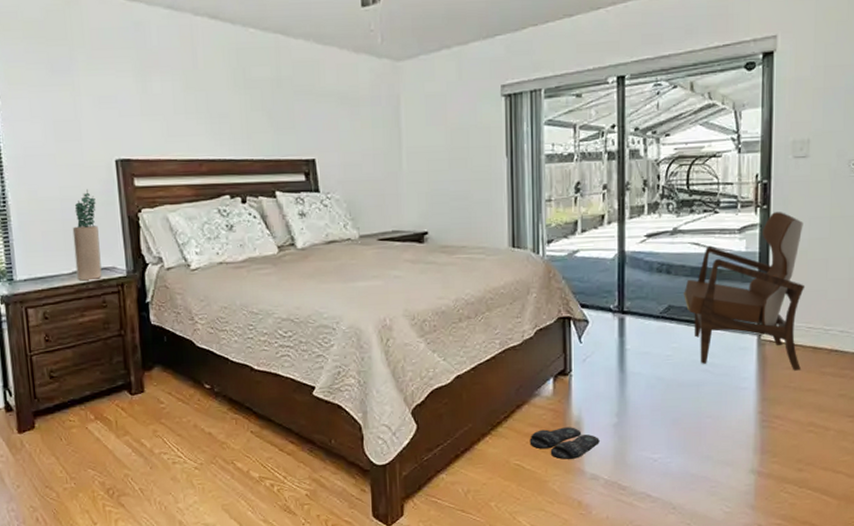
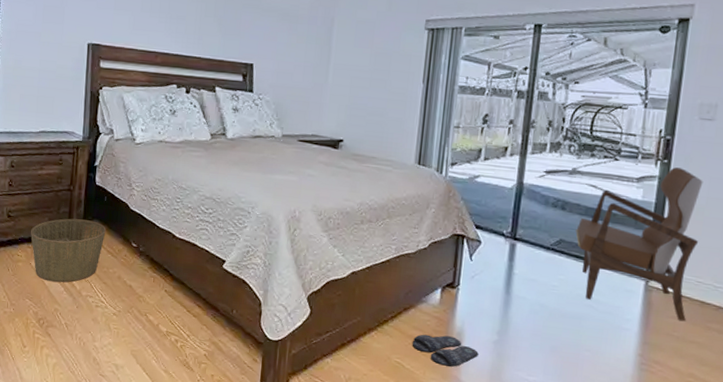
vase: present [72,189,102,281] -> none [42,65,67,141]
basket: none [81,366,172,445] -> present [31,218,106,283]

